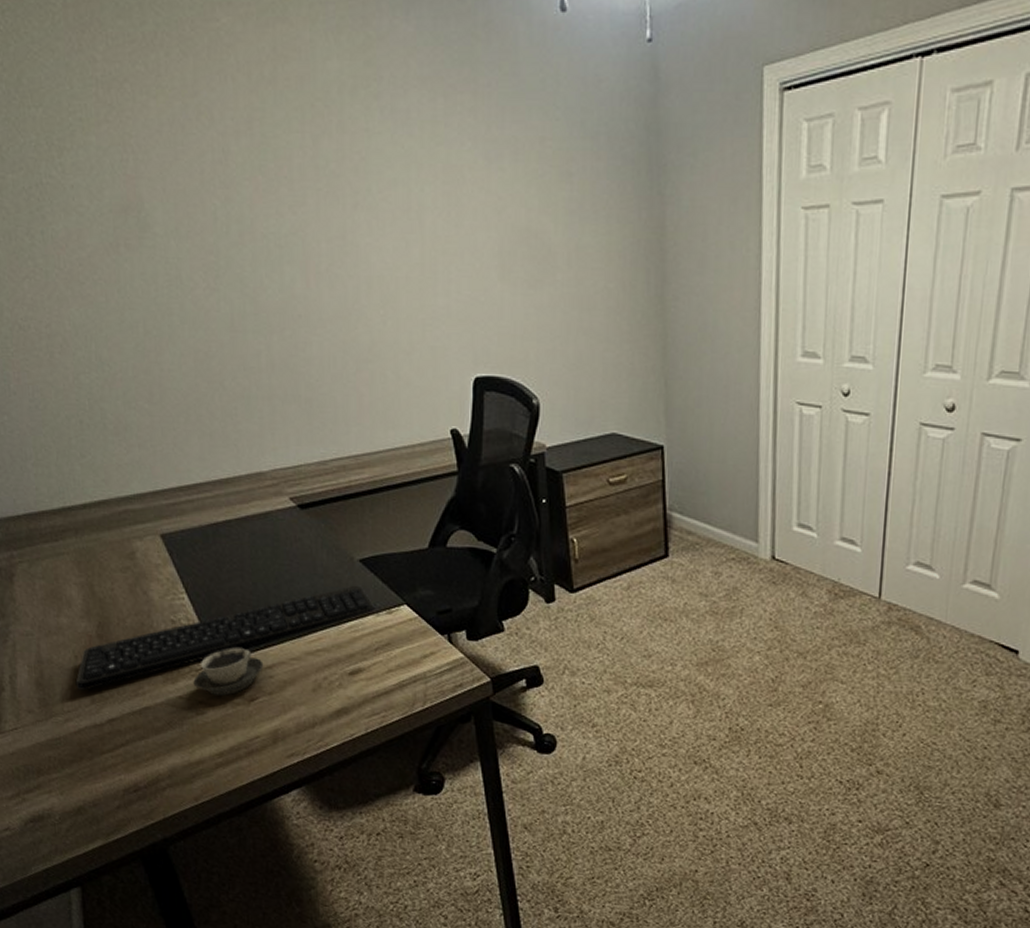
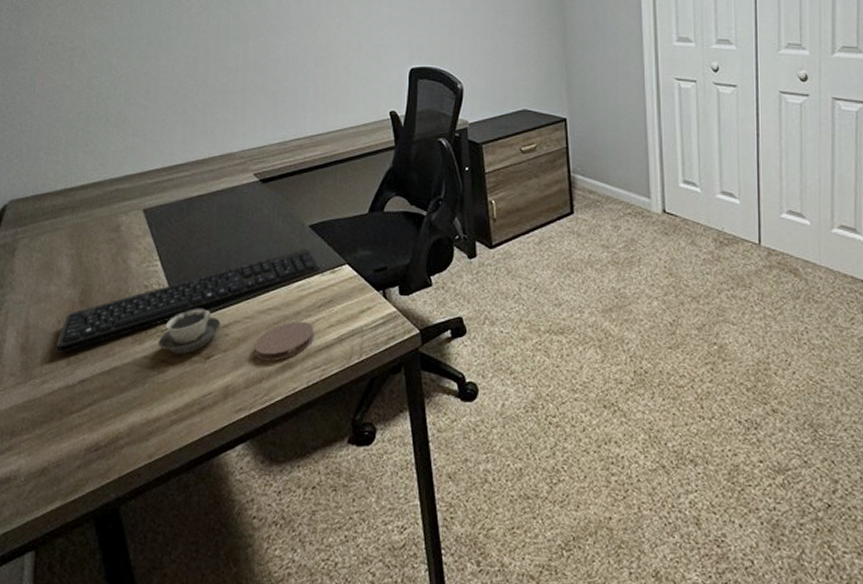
coaster: none [303,664,371,707] -> present [253,321,314,362]

